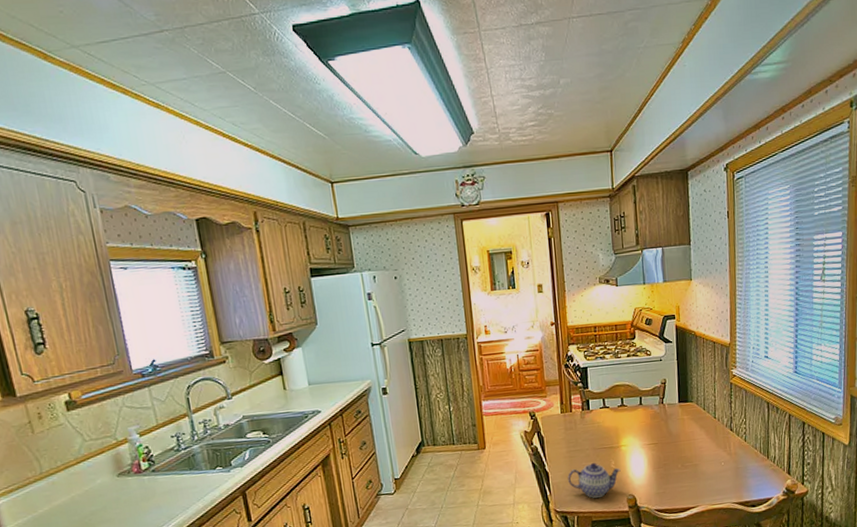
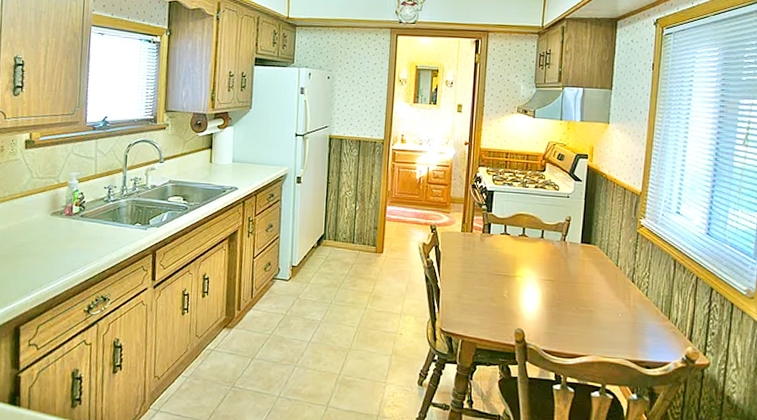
teapot: present [568,462,621,498] -> none [458,287,513,325]

